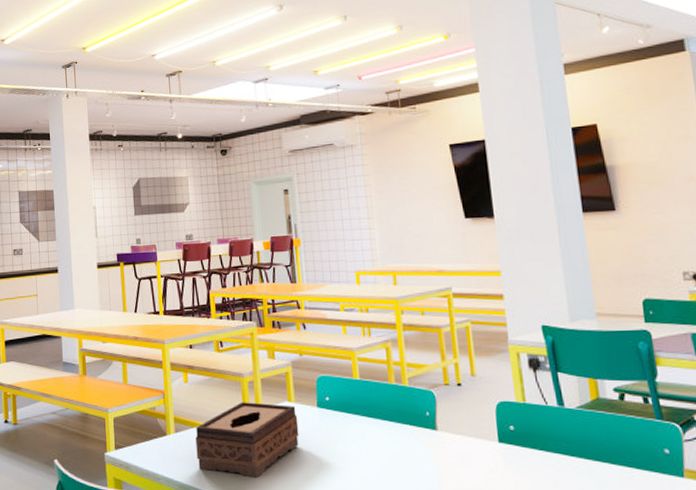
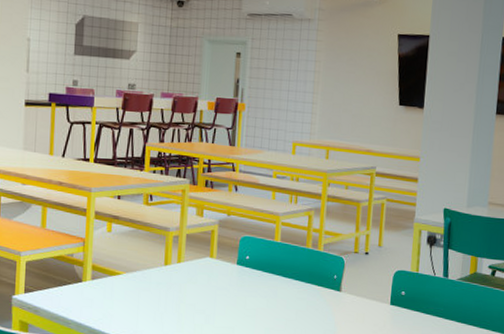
tissue box: present [195,402,299,478] -> none [111,255,217,326]

